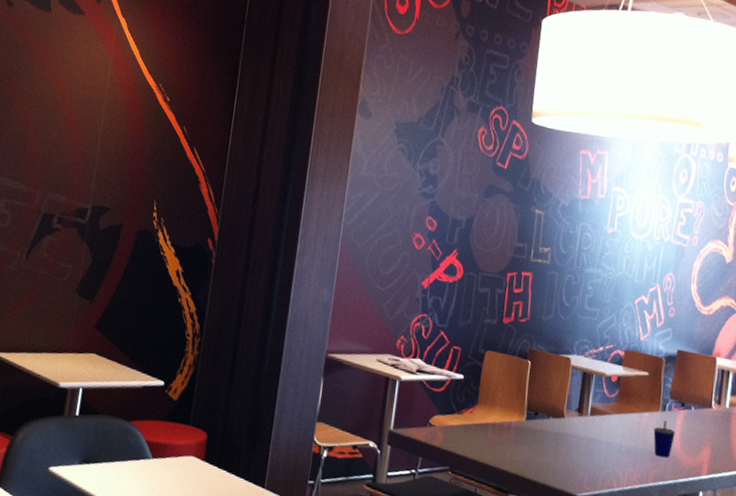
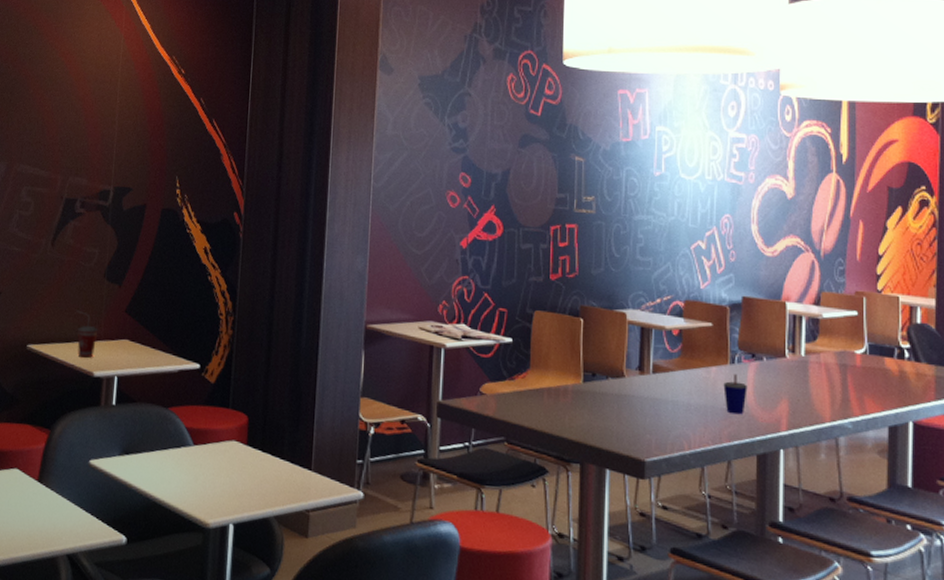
beverage cup: none [44,321,67,369] -> present [76,309,99,358]

